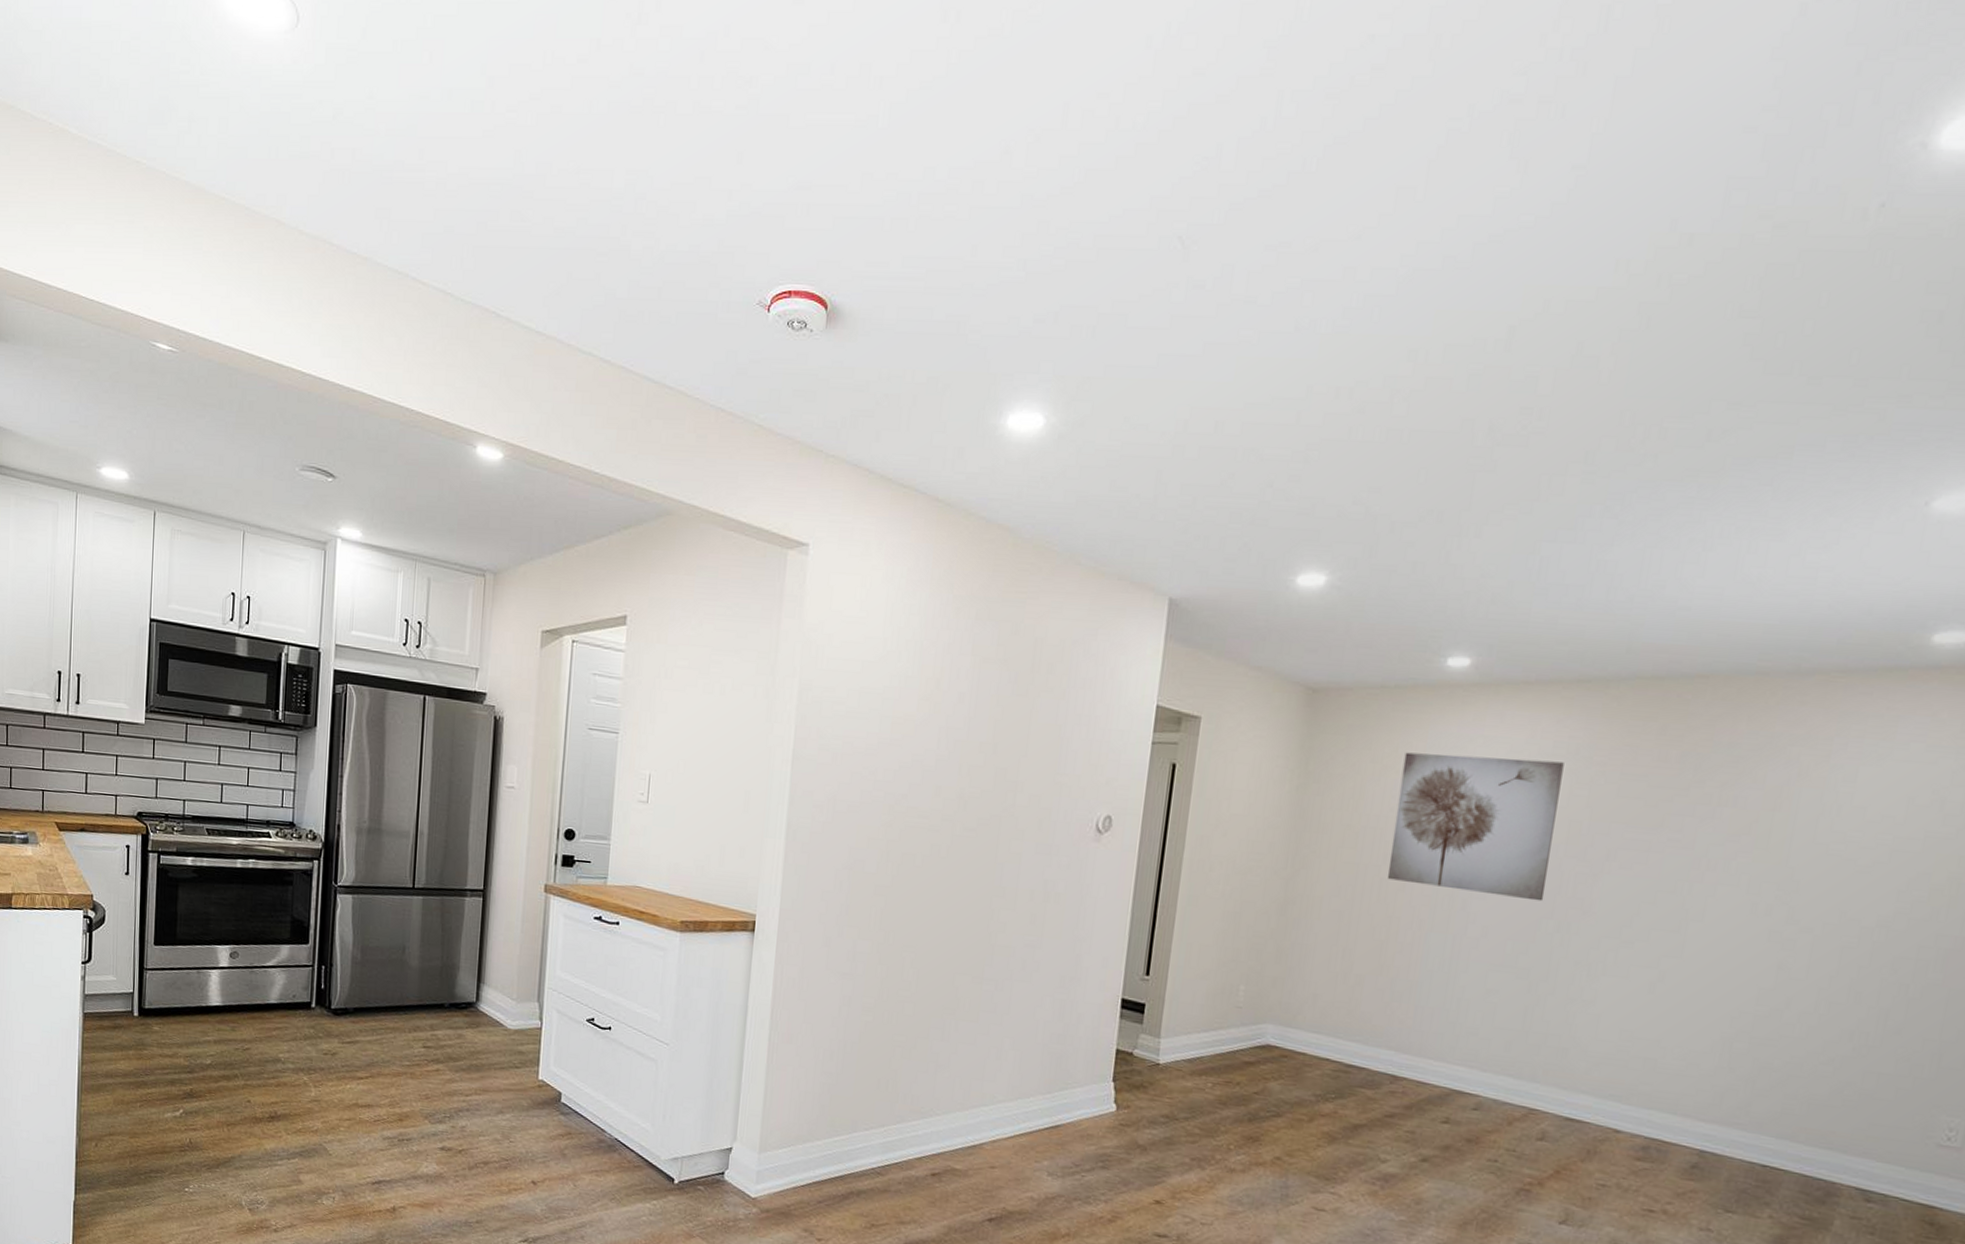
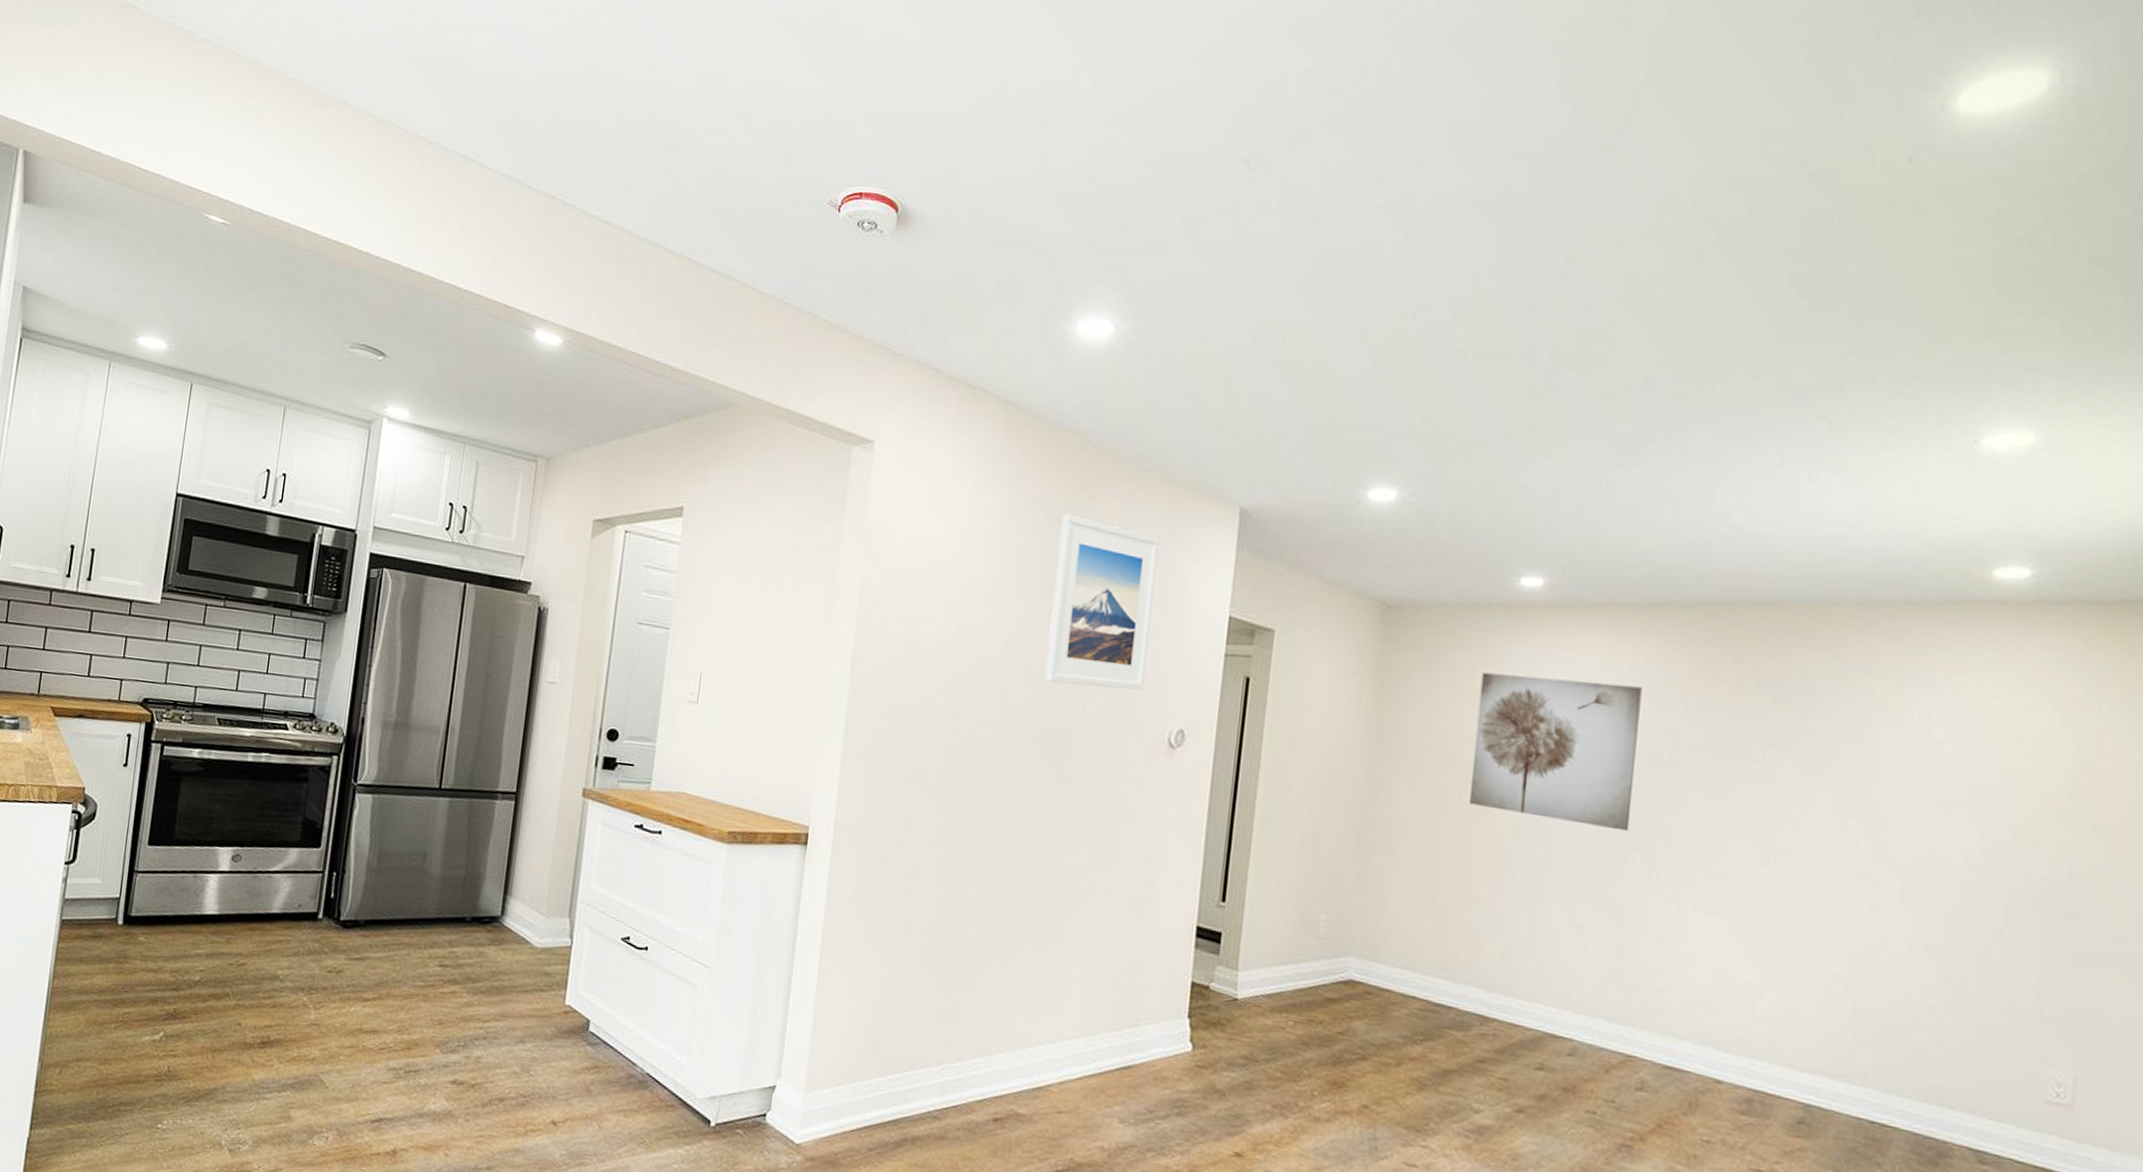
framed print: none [977,610,1089,780] -> present [1044,514,1159,691]

